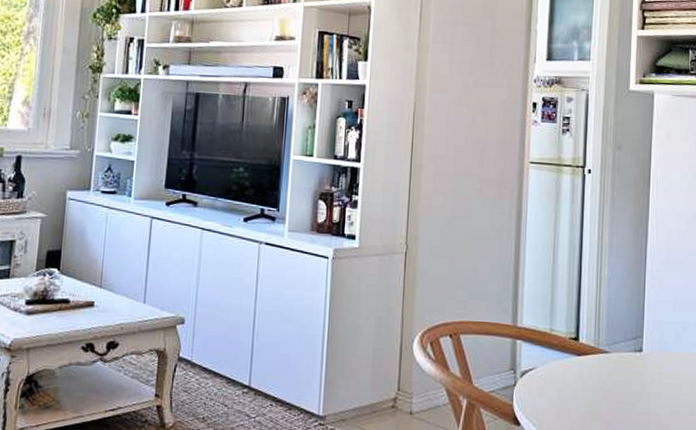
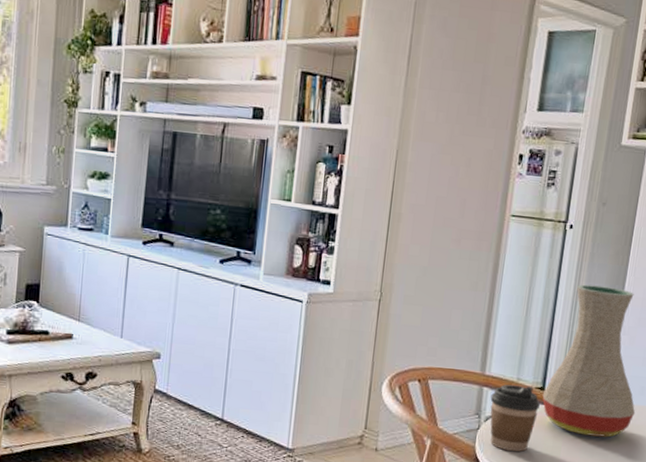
coffee cup: none [524,335,575,409] -> present [490,384,540,452]
vase: none [577,228,673,388] -> present [542,284,636,437]

